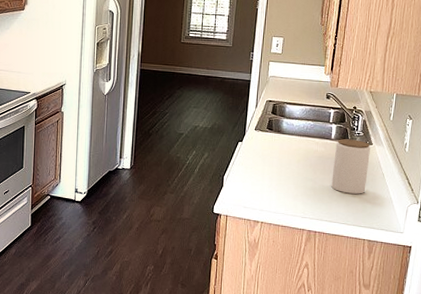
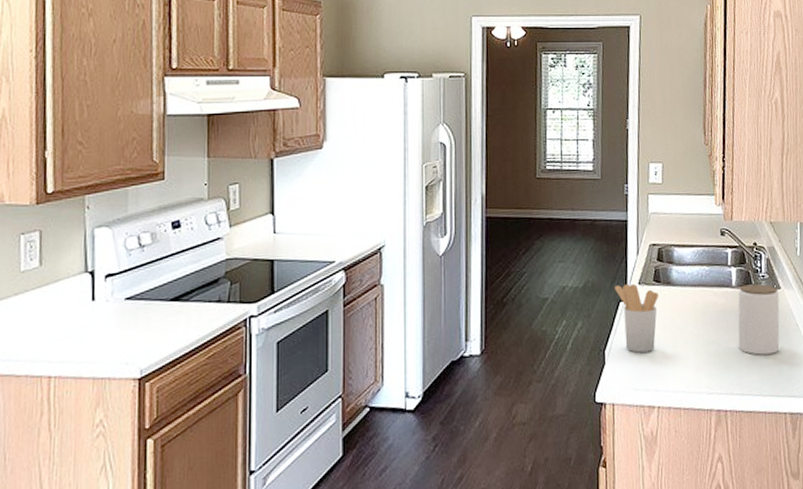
utensil holder: none [235,129,270,181] -> present [615,284,658,353]

